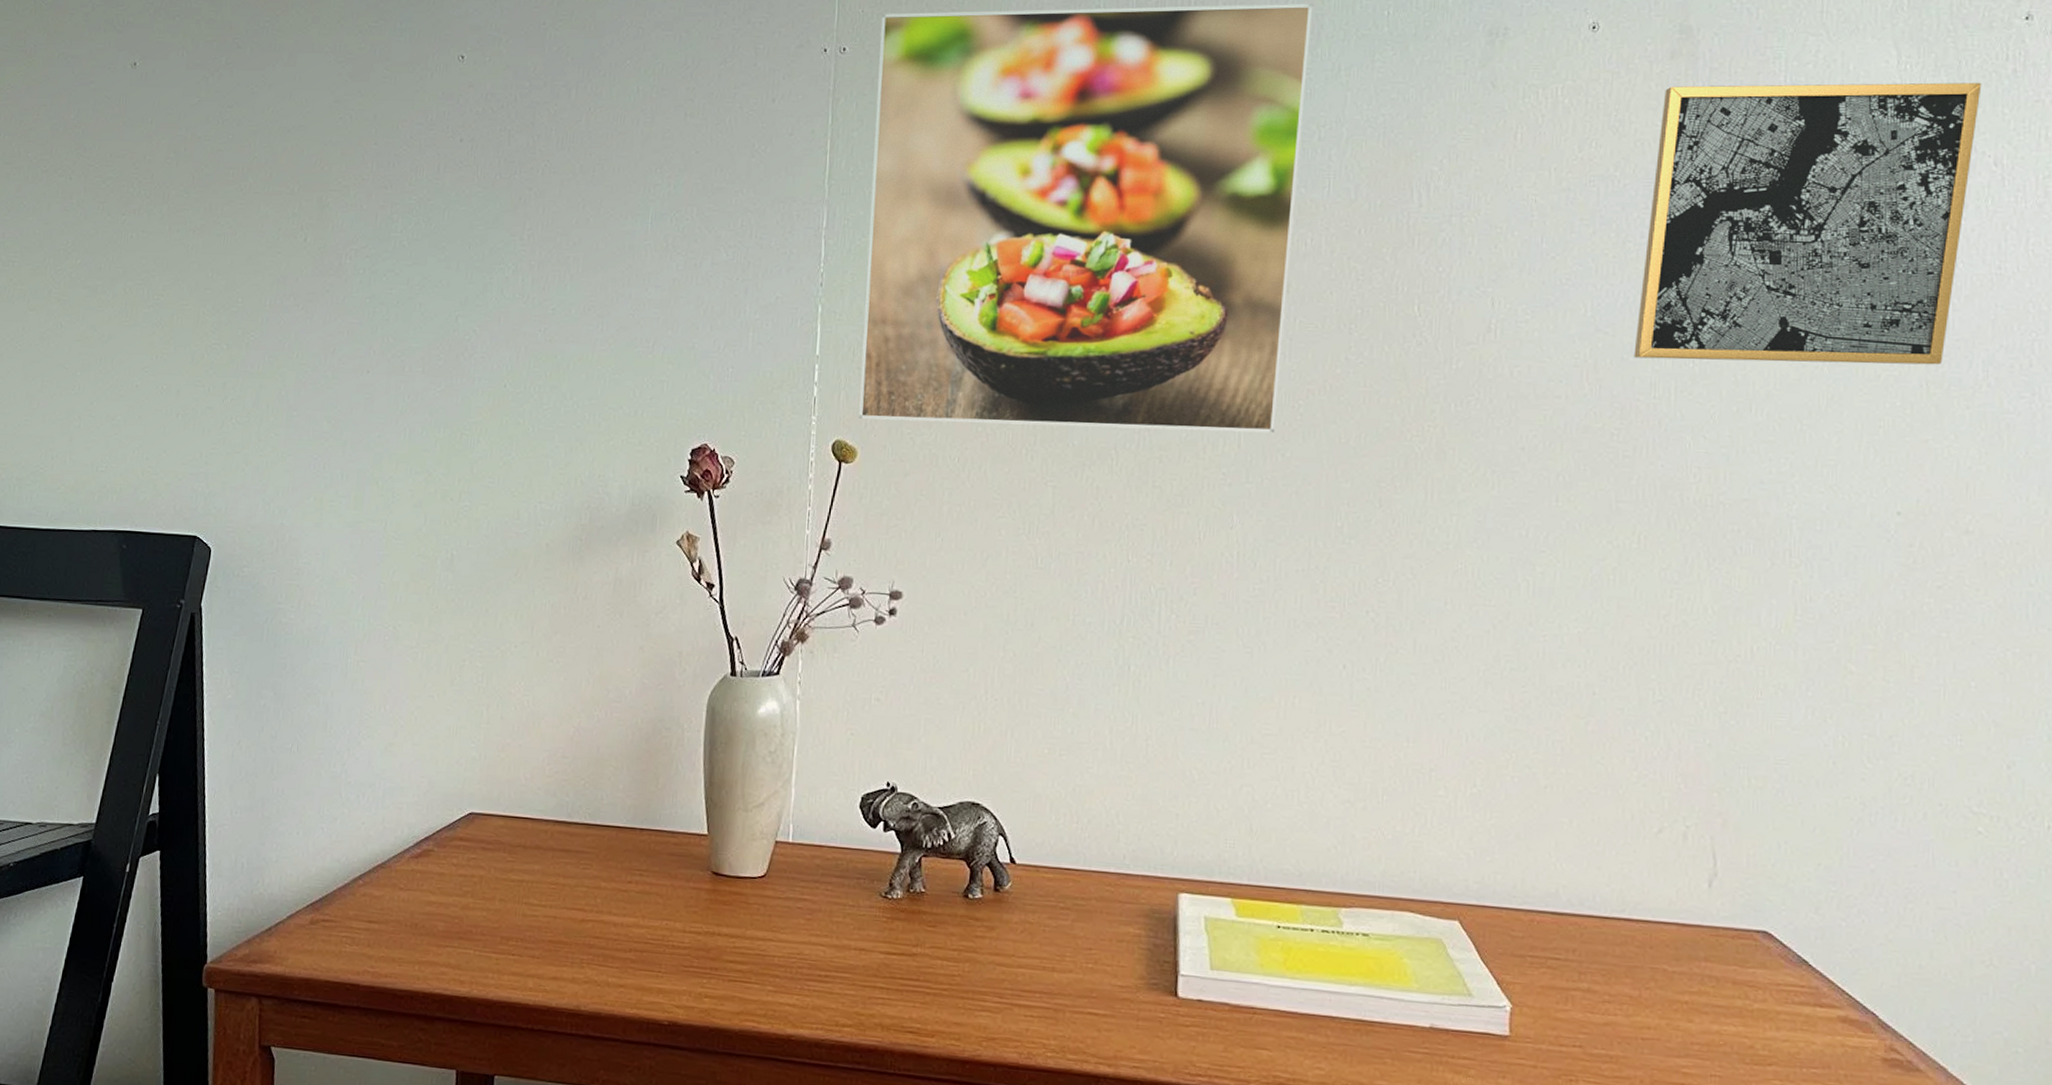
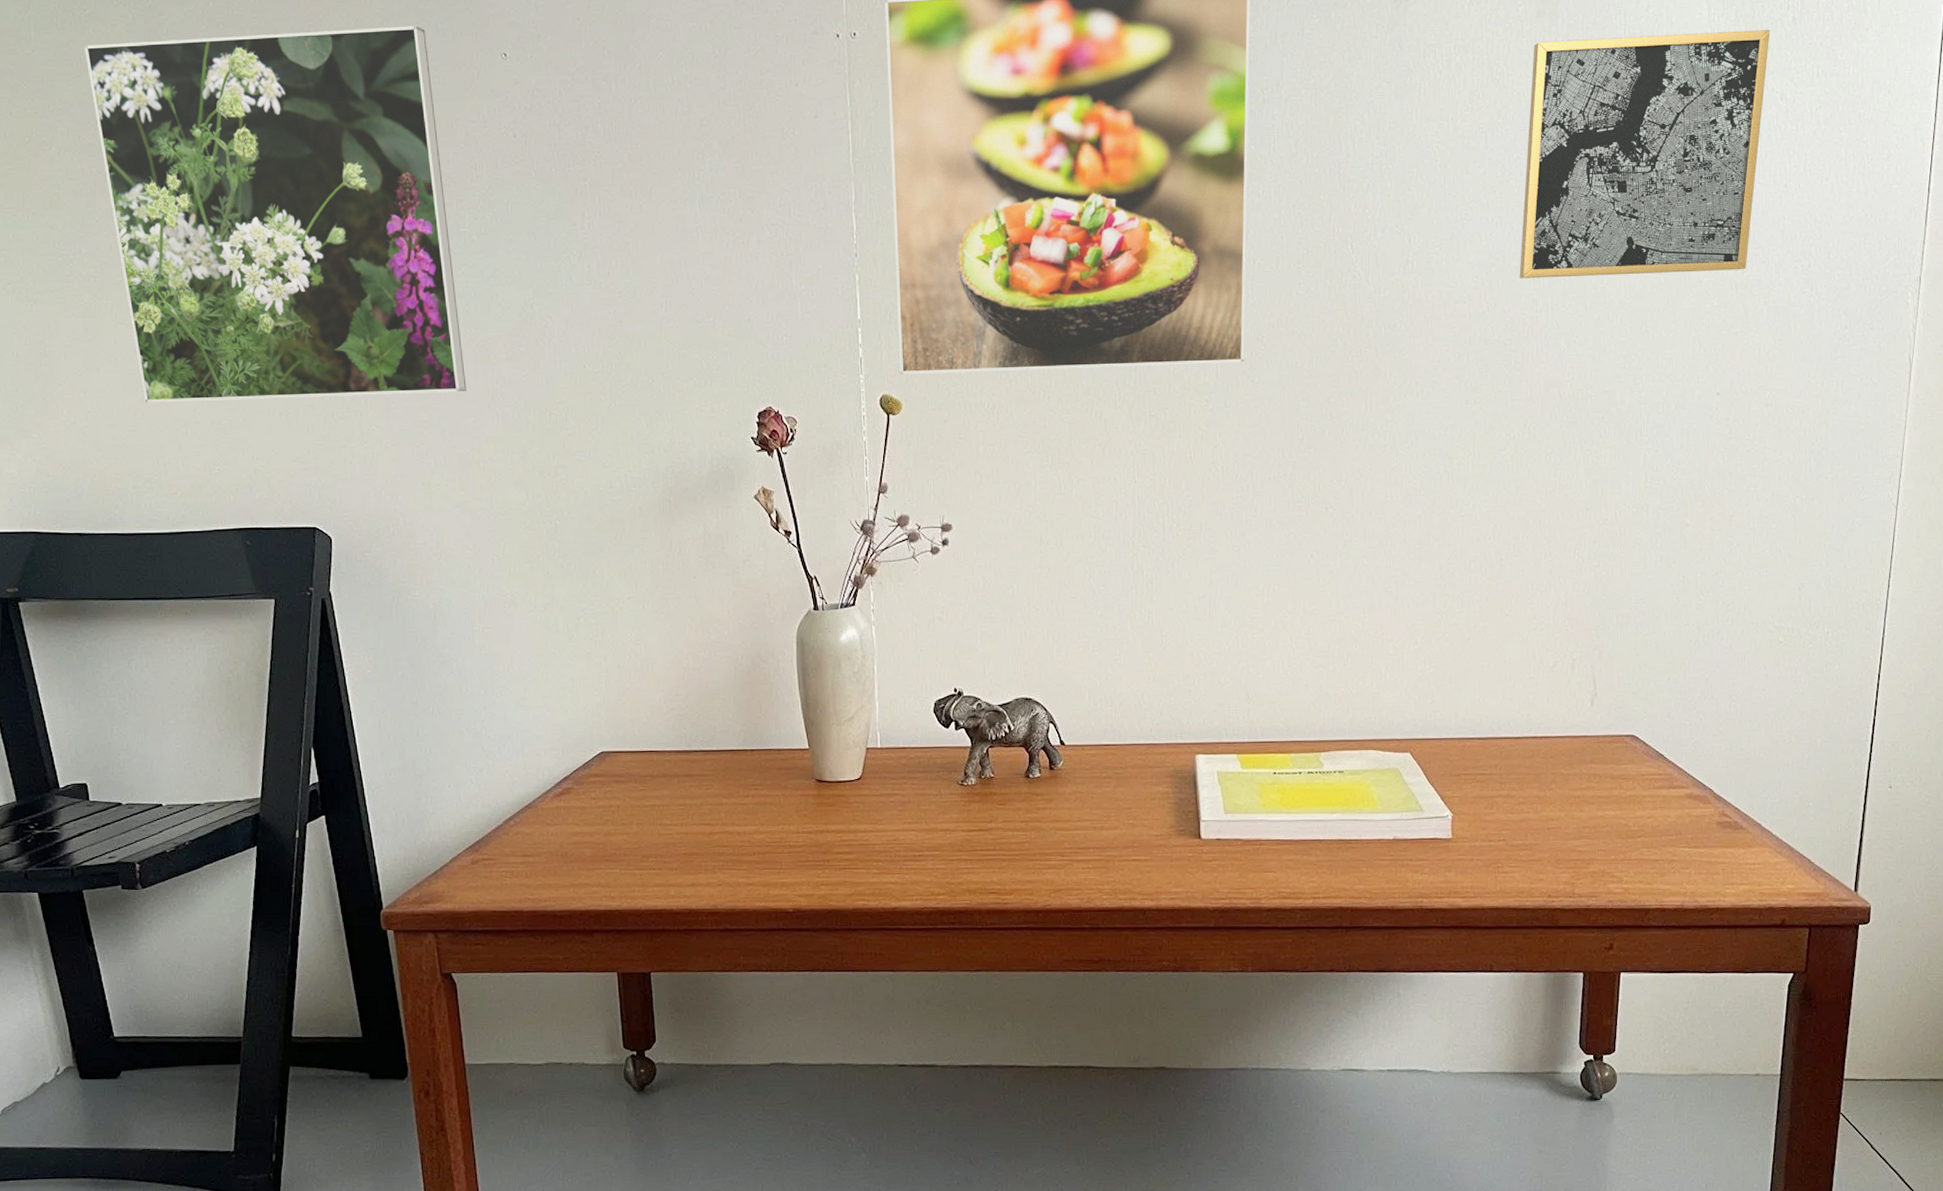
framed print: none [40,24,383,404] -> present [84,25,467,403]

